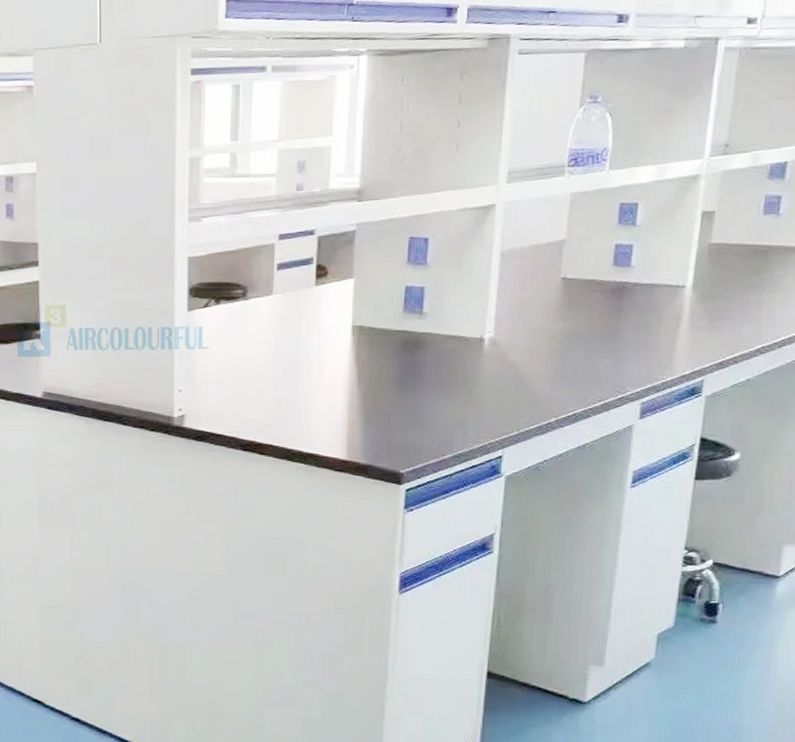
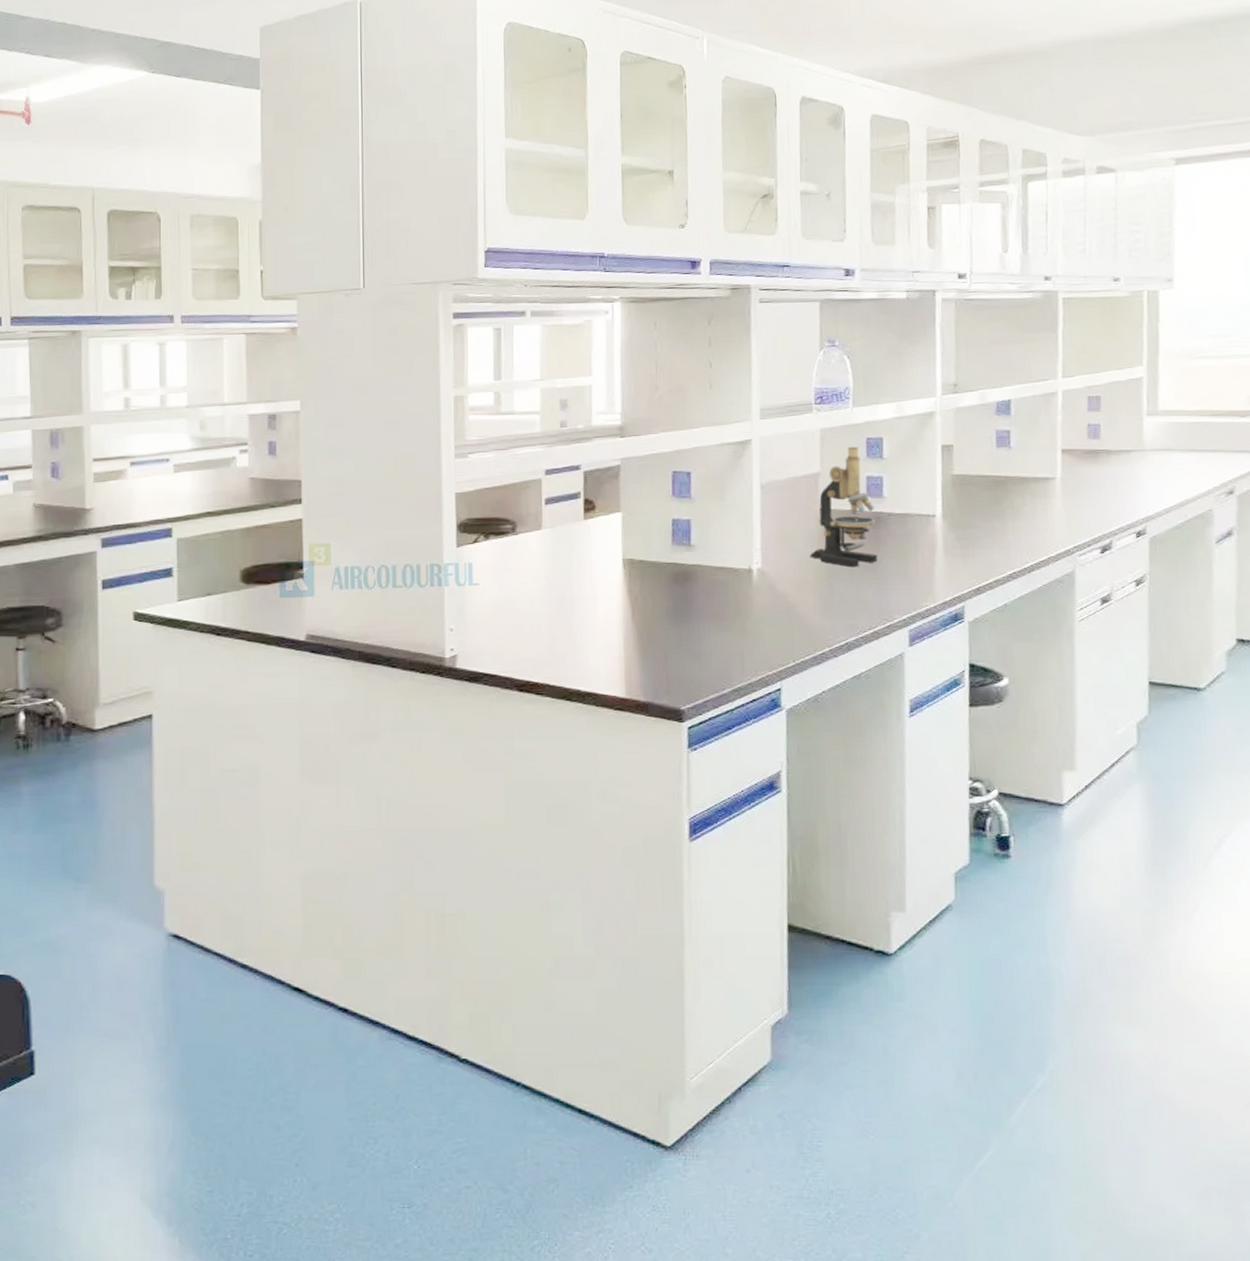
microscope: none [545,213,621,339] -> present [809,447,878,568]

